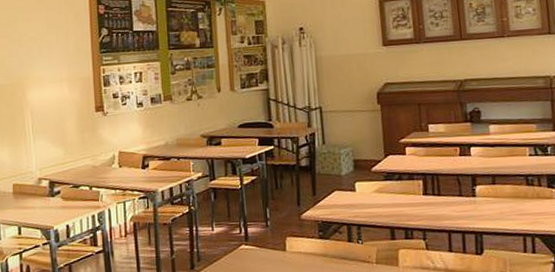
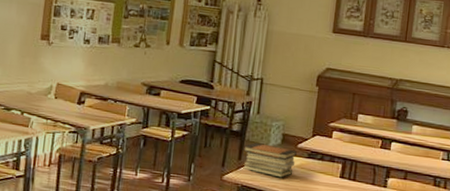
book stack: none [316,174,373,207] -> present [243,143,297,178]

